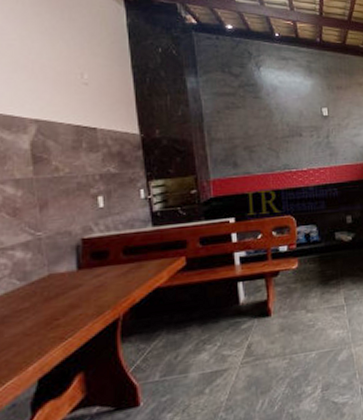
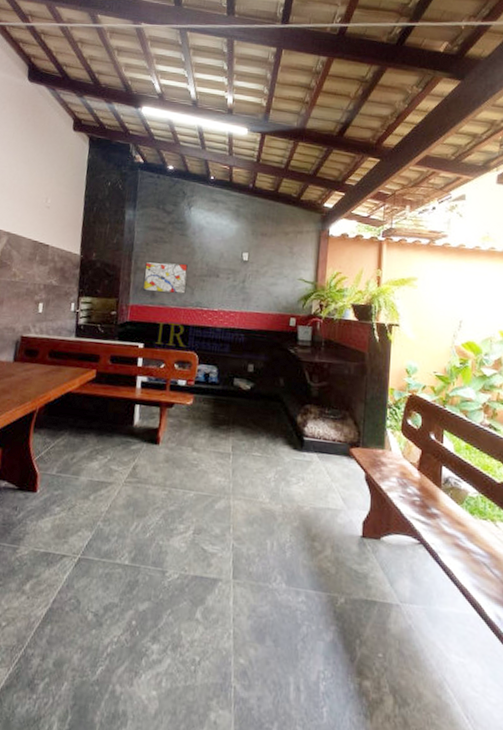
wall art: none [220,127,271,162] -> present [142,261,188,294]

